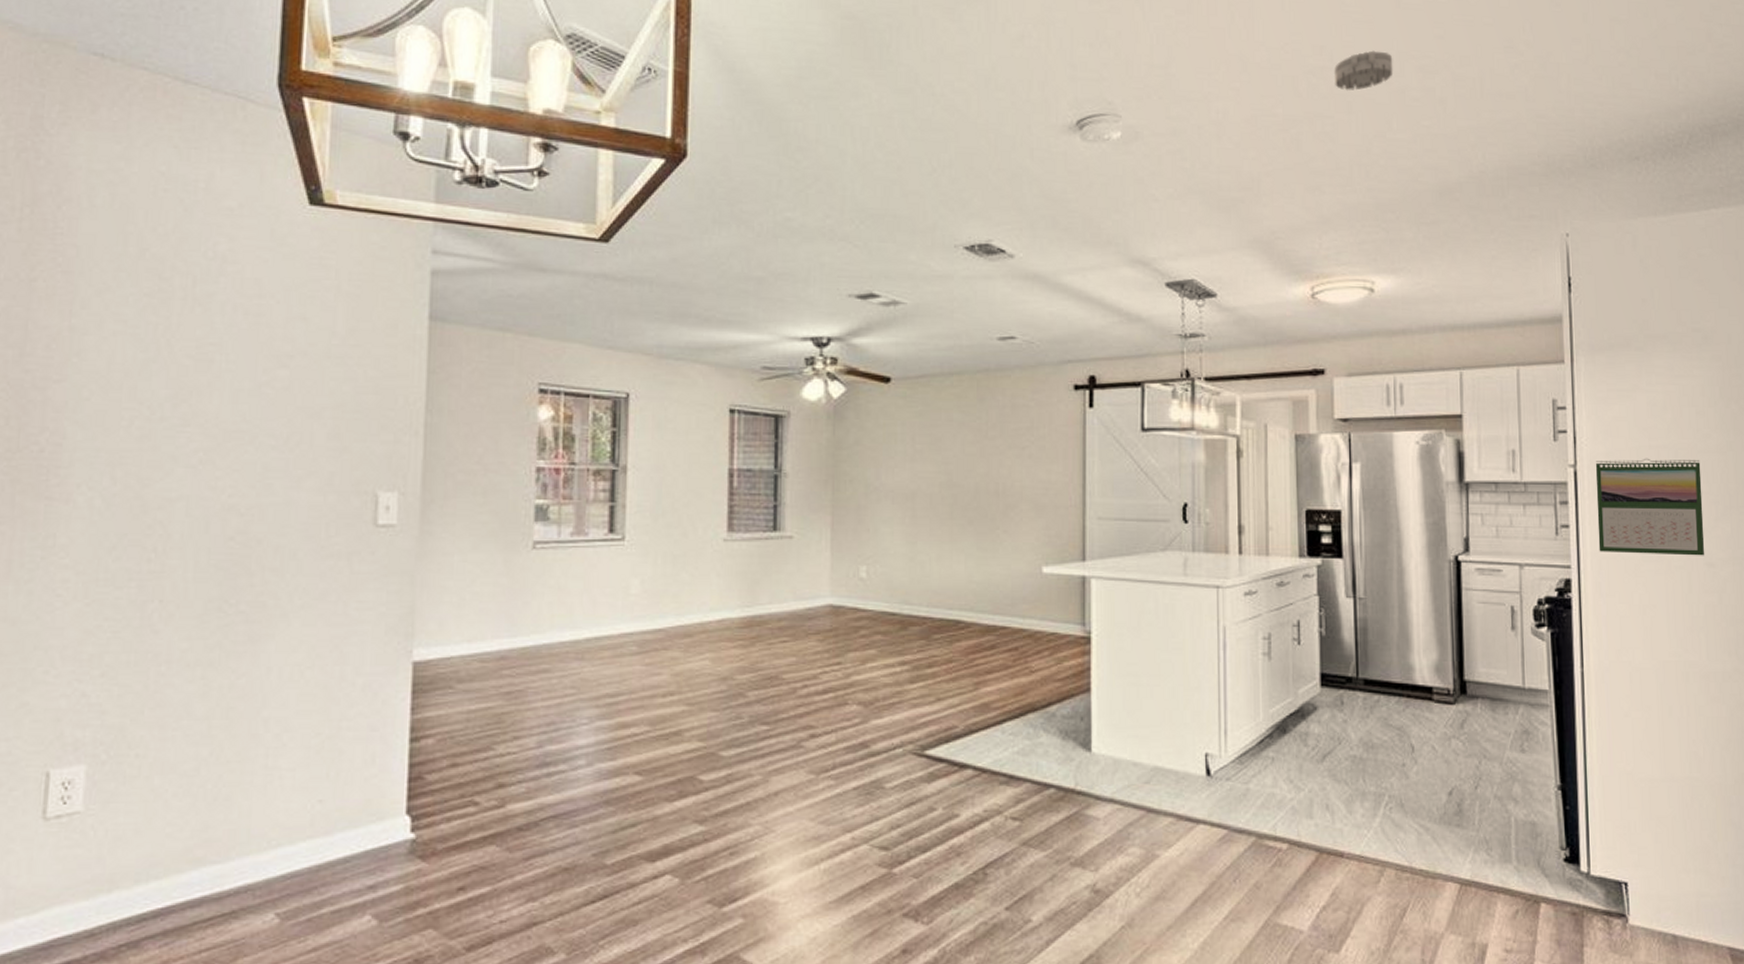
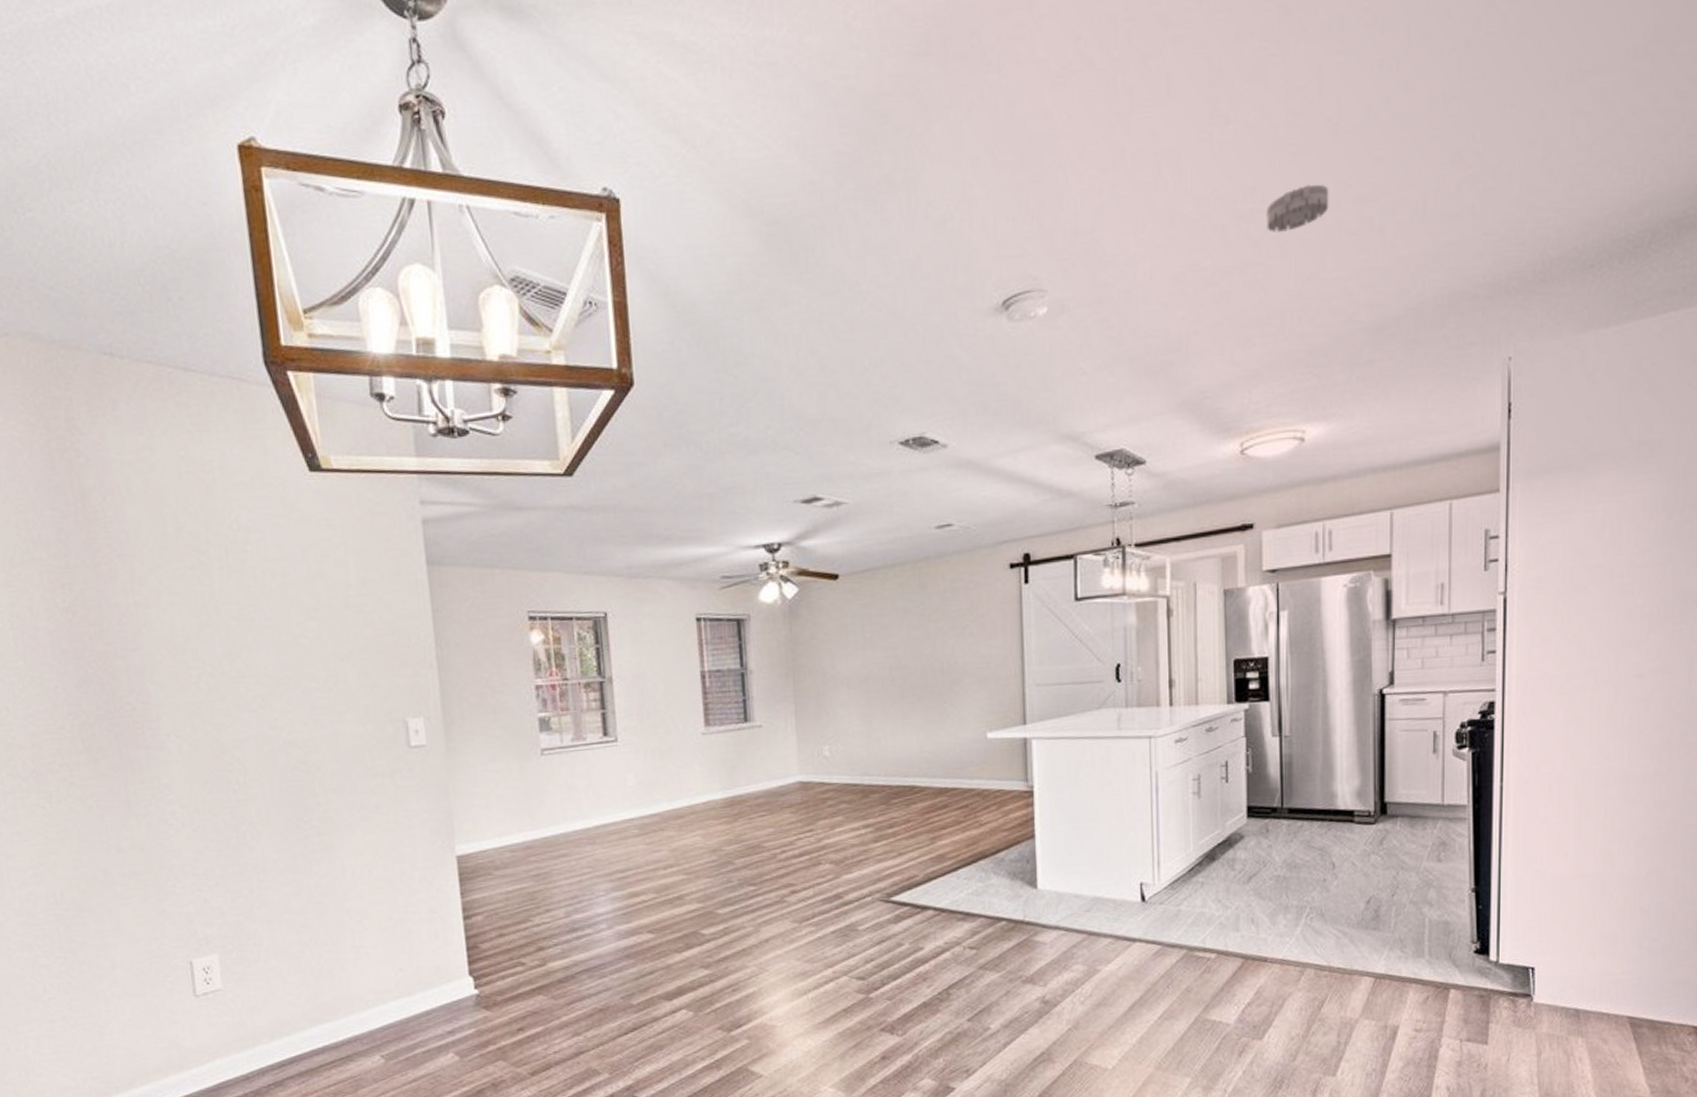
calendar: present [1595,458,1705,556] -> none [1525,575,1637,674]

